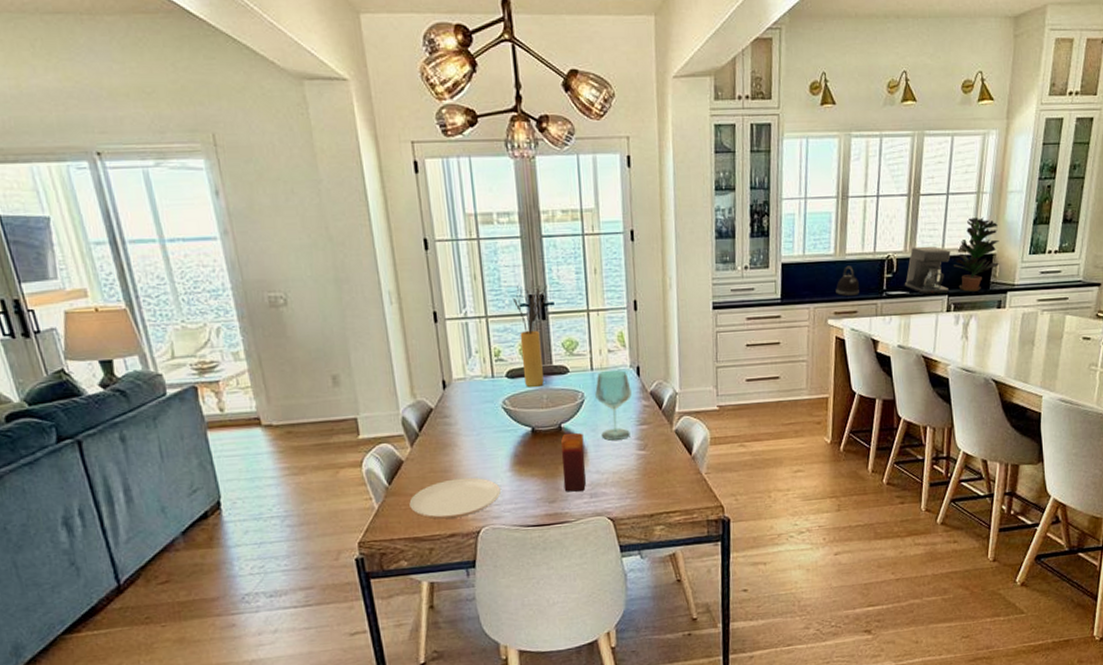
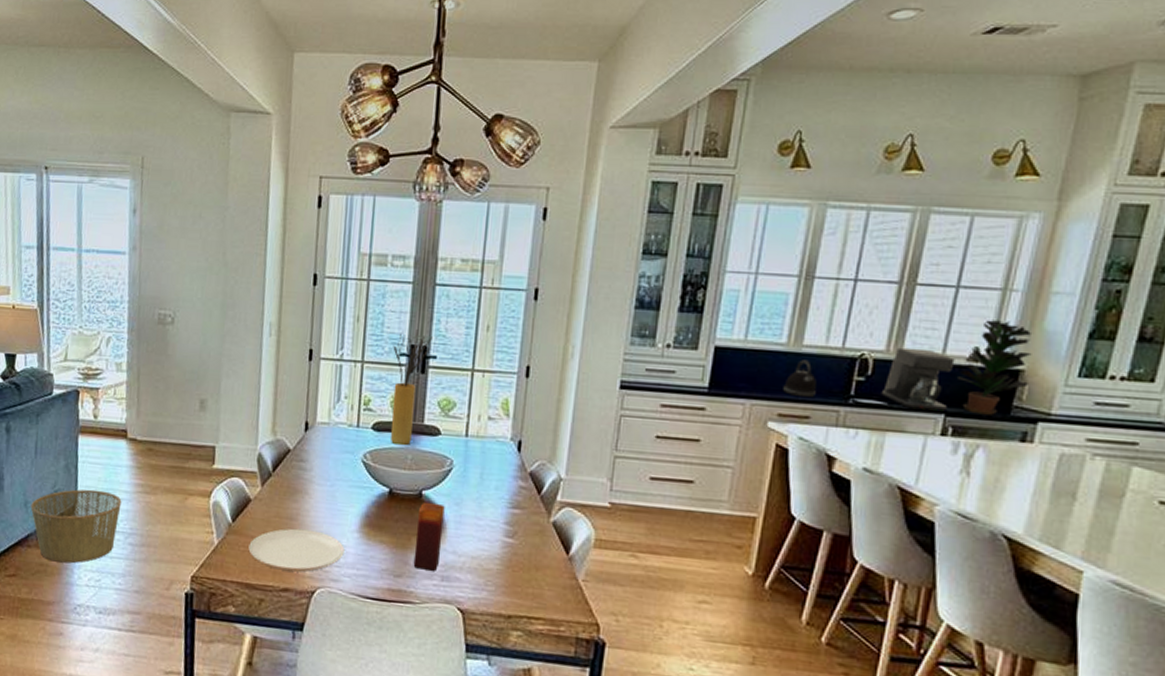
basket: none [169,480,271,560] -> present [30,489,122,564]
wine glass: present [595,370,632,441] -> none [465,440,508,521]

